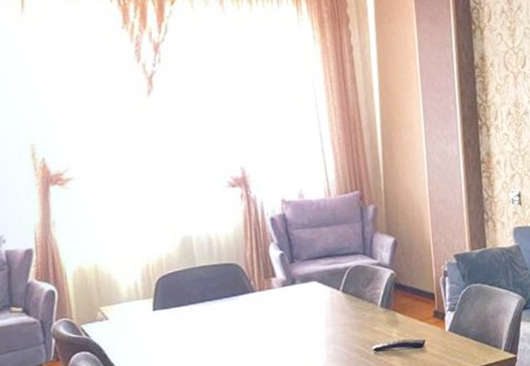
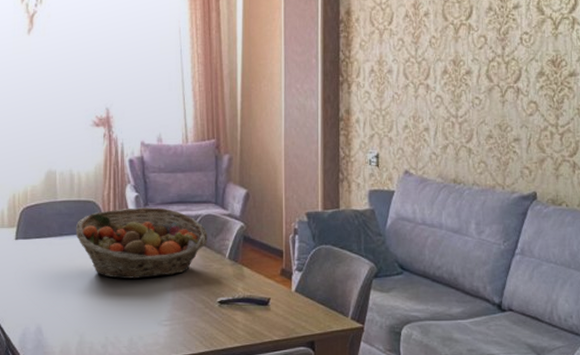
fruit basket: none [218,263,358,339] -> present [75,207,207,279]

